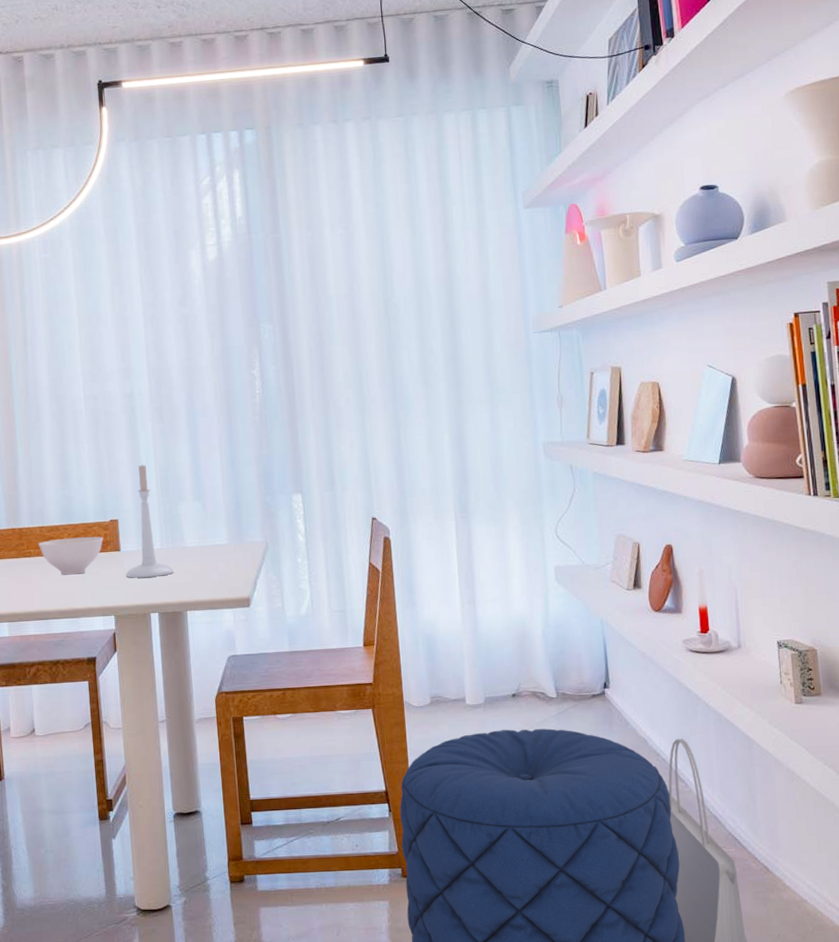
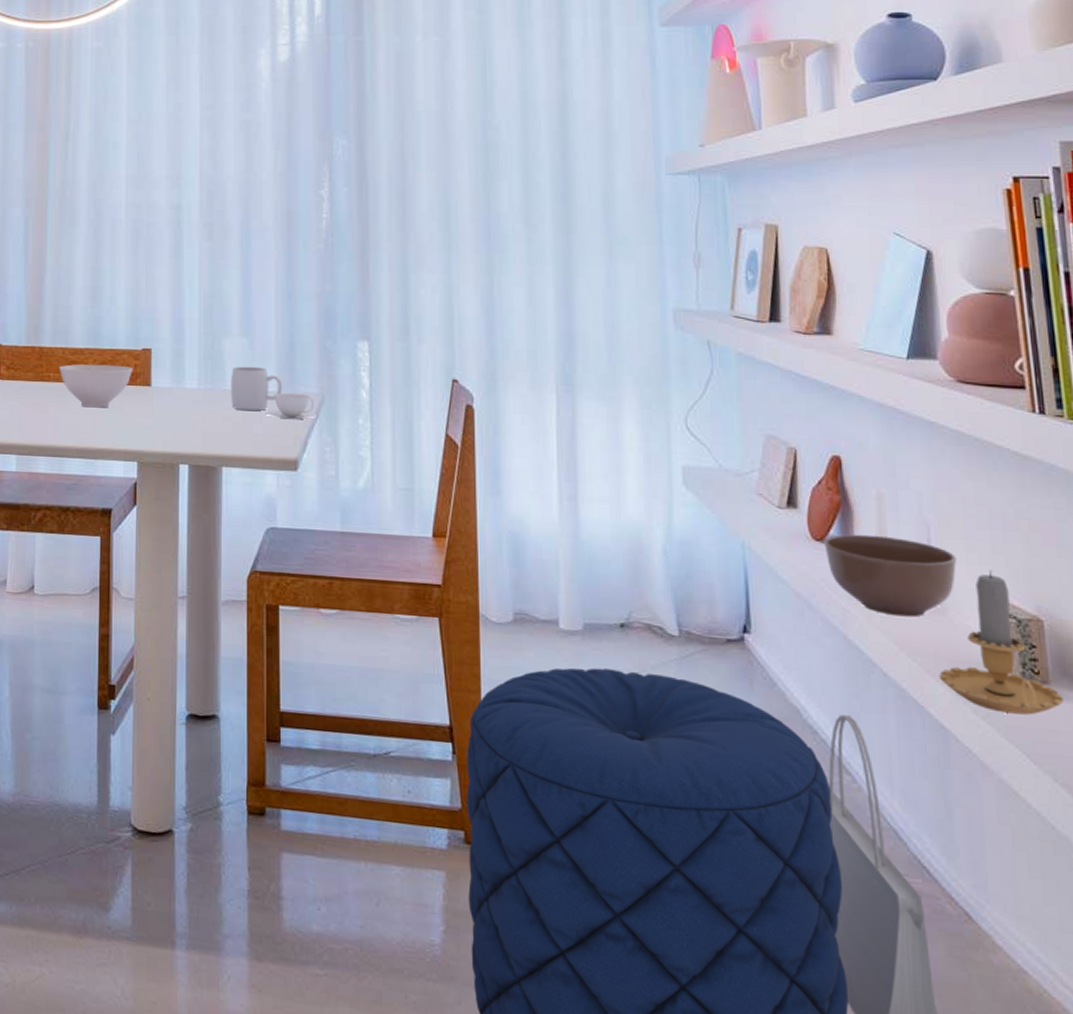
candlestick: present [125,464,174,578] -> none [154,287,211,422]
mug: none [188,524,233,562] -> present [230,366,283,411]
teacup: none [221,543,264,566] -> present [266,393,318,420]
bowl: none [661,601,756,661] -> present [824,534,957,617]
candle: none [744,617,831,721] -> present [938,569,1064,715]

